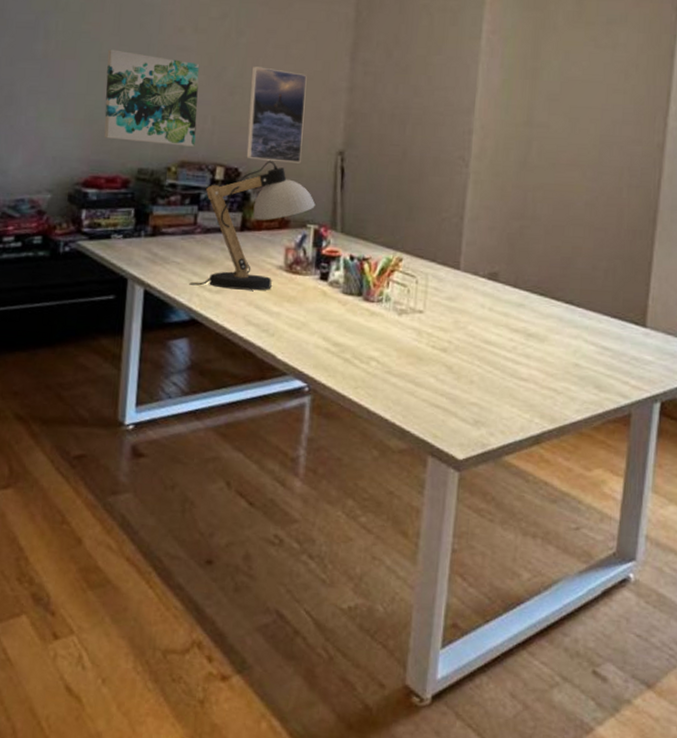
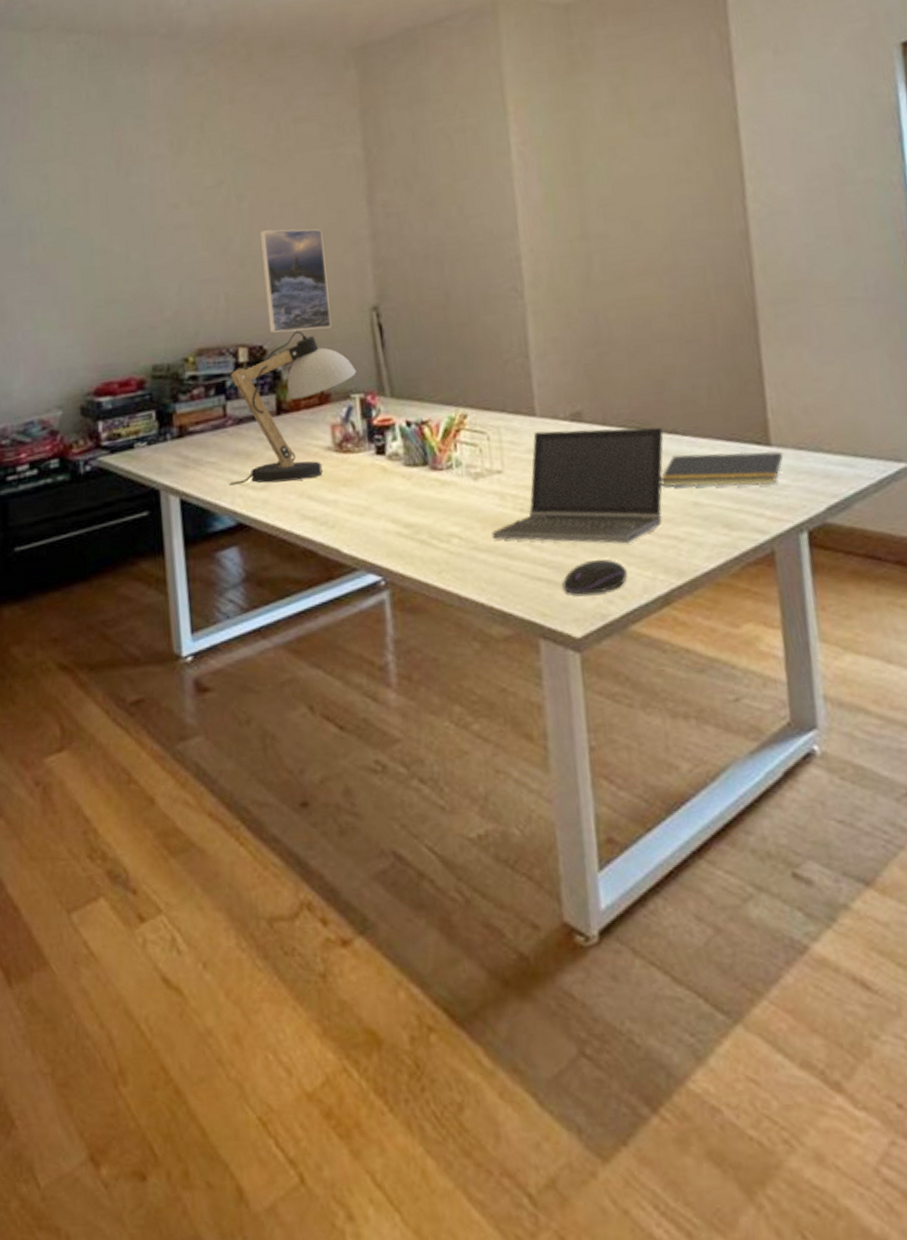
wall art: present [104,49,200,147] -> none [99,239,211,339]
laptop computer: none [404,283,562,389] -> present [491,426,664,544]
computer mouse: none [455,397,511,426] -> present [562,559,629,595]
notepad: none [551,322,654,360] -> present [660,451,784,488]

